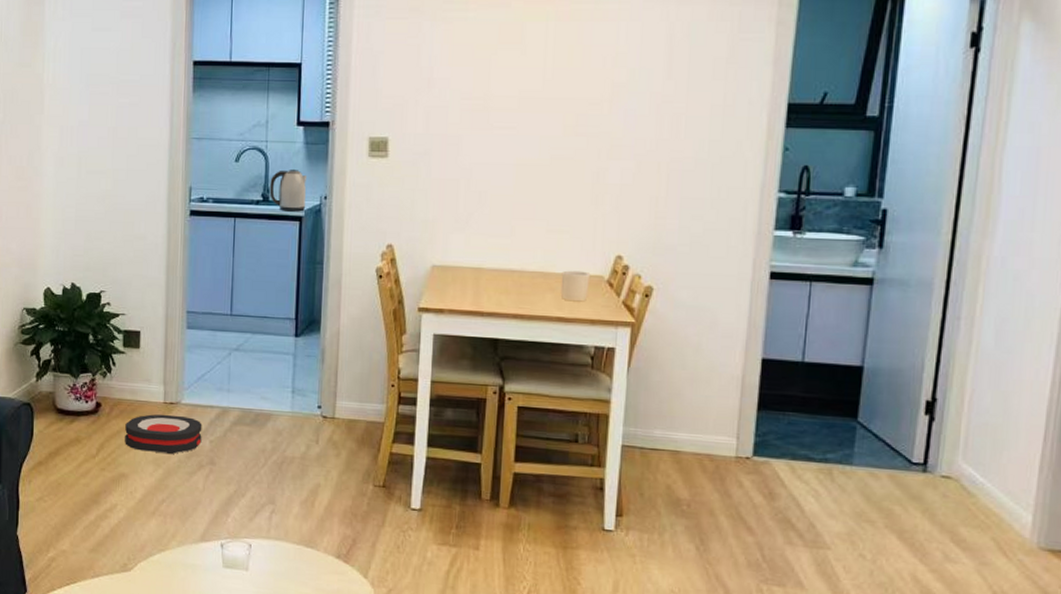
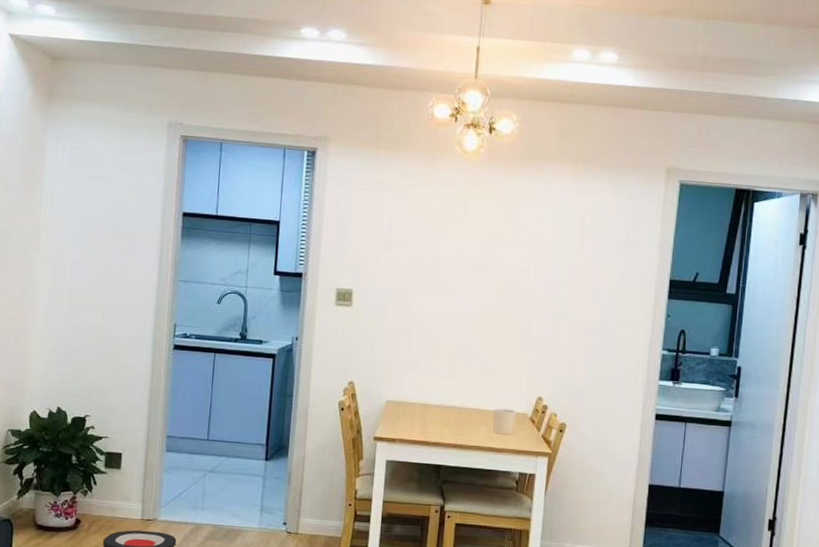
kettle: present [269,168,308,212] -> none [247,312,282,350]

